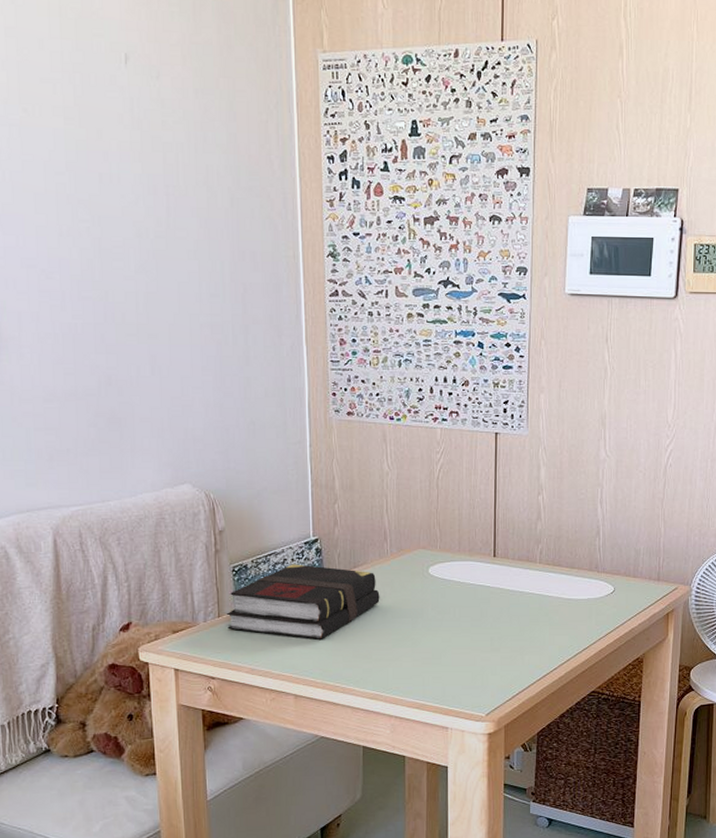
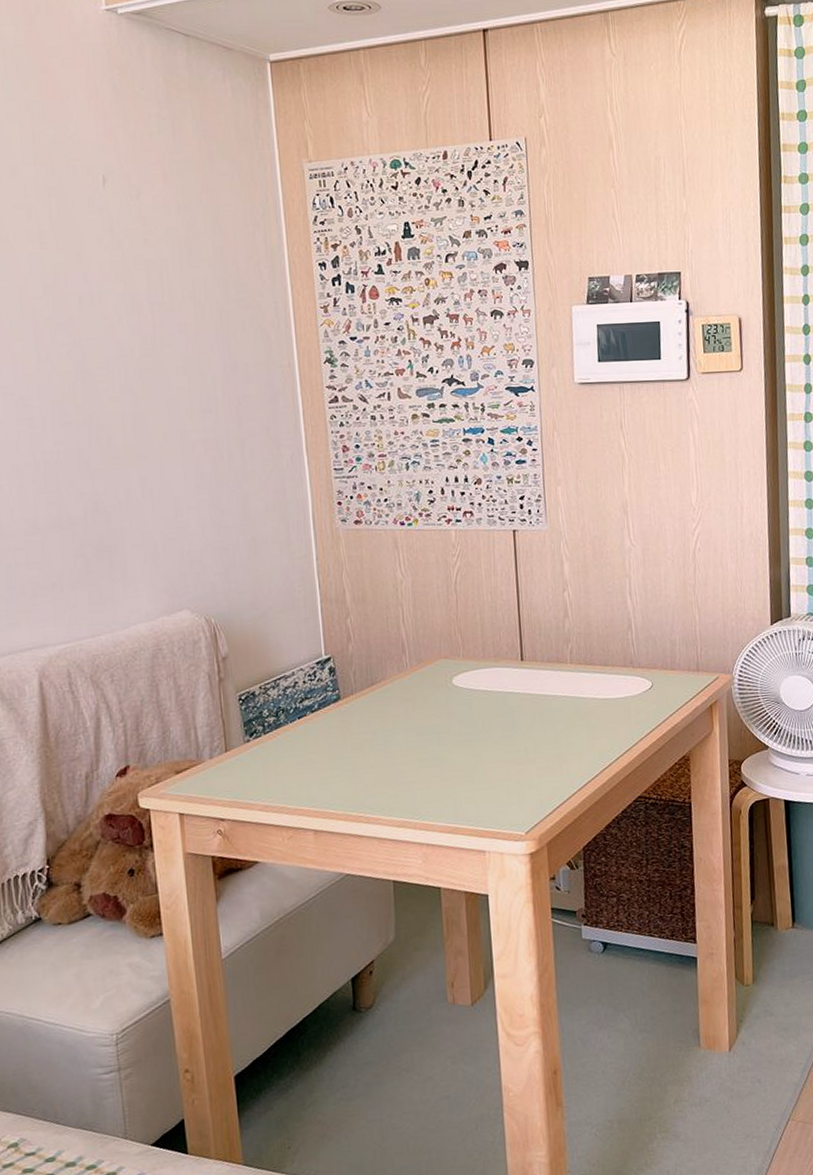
book: present [227,564,380,640] -> none [235,686,402,767]

